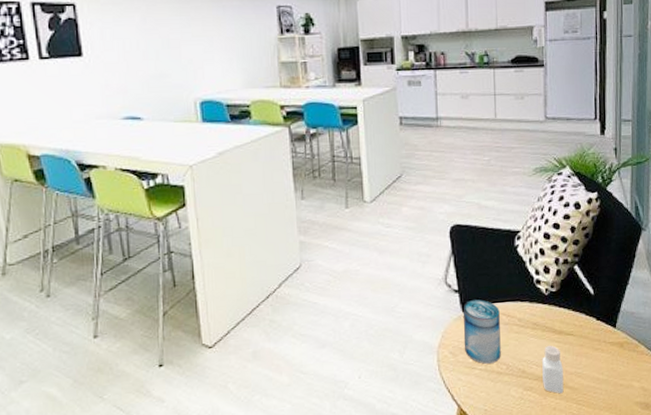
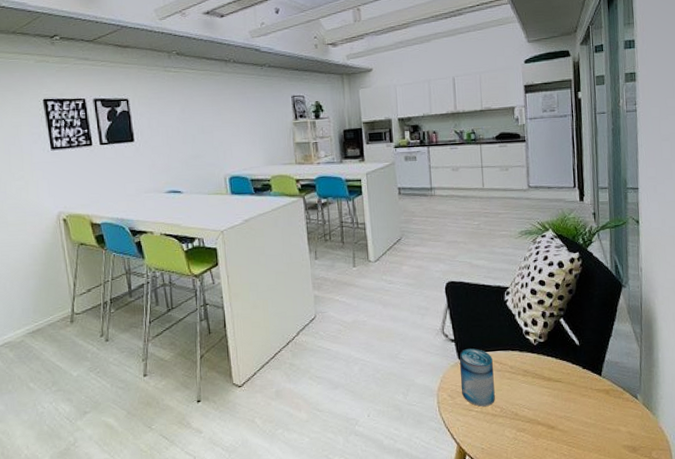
pepper shaker: present [542,345,564,394] -> none [533,390,554,436]

